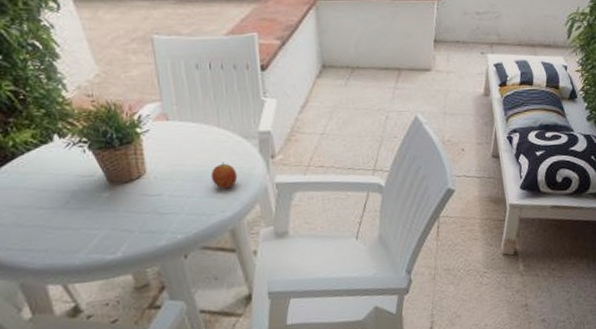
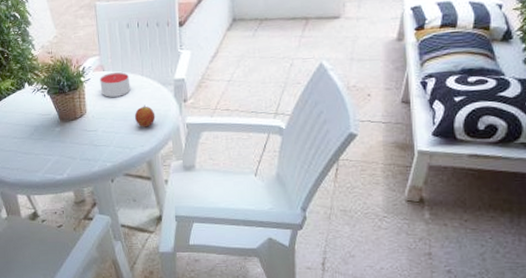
candle: none [162,121,204,153] -> present [100,71,131,97]

